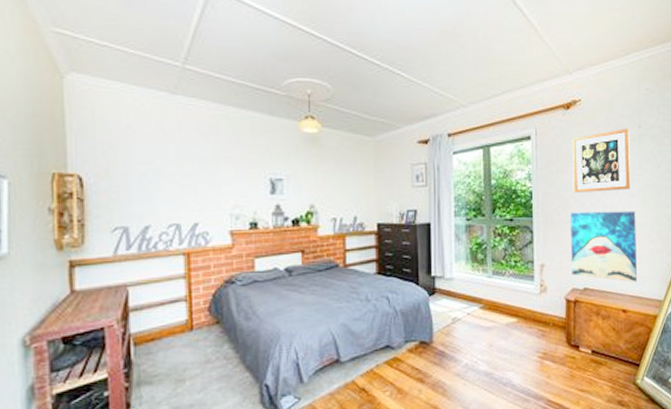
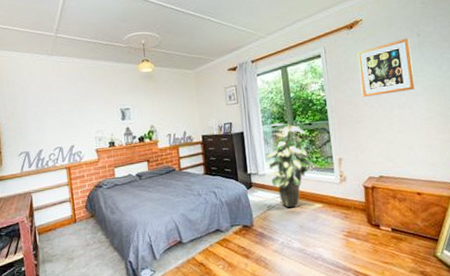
indoor plant: none [455,214,512,322] -> present [266,122,315,208]
wall art: present [571,211,637,282] -> none [361,107,428,169]

